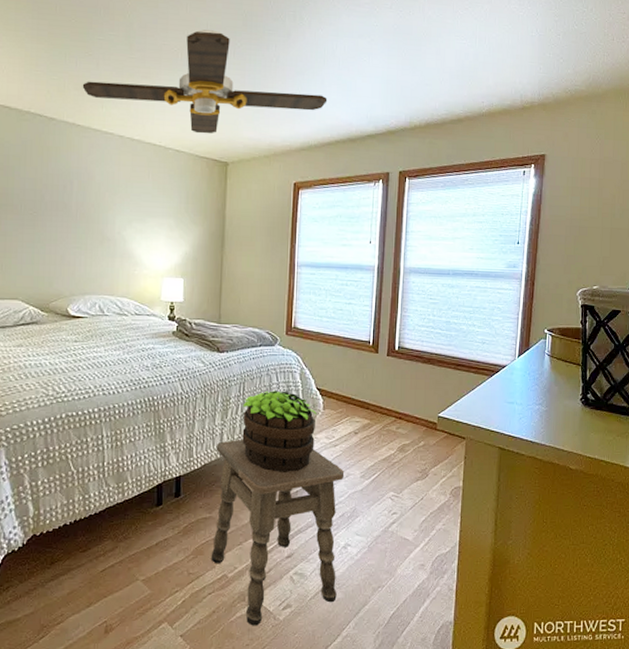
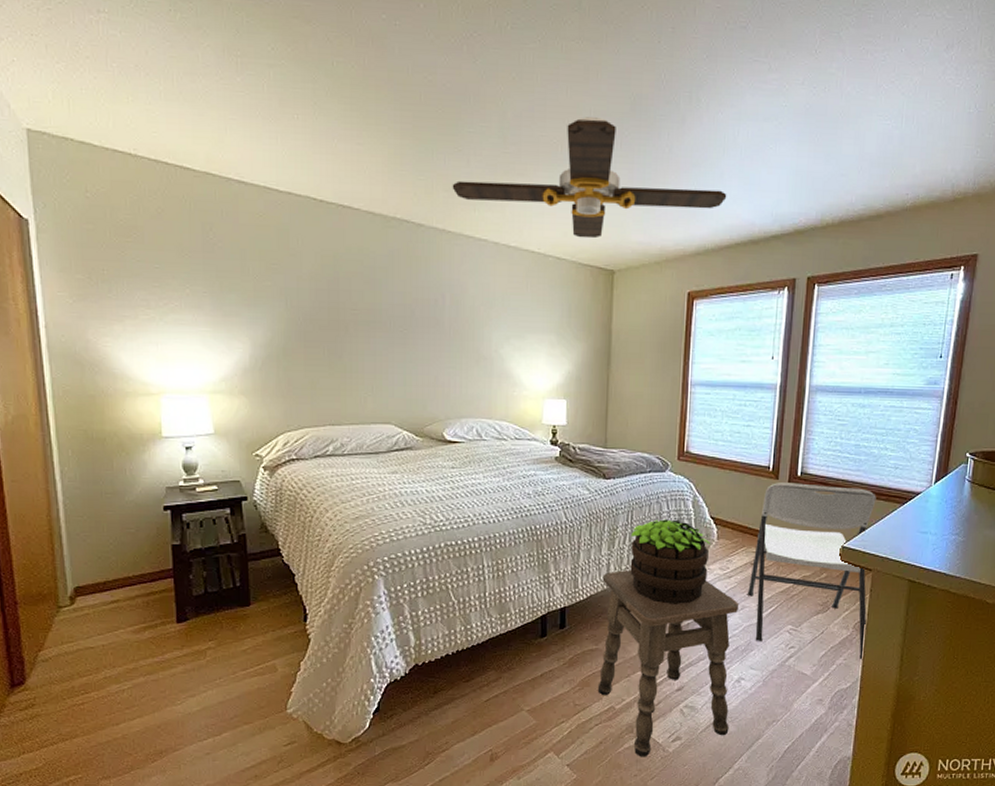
chair: none [351,356,467,525] -> present [747,483,876,660]

